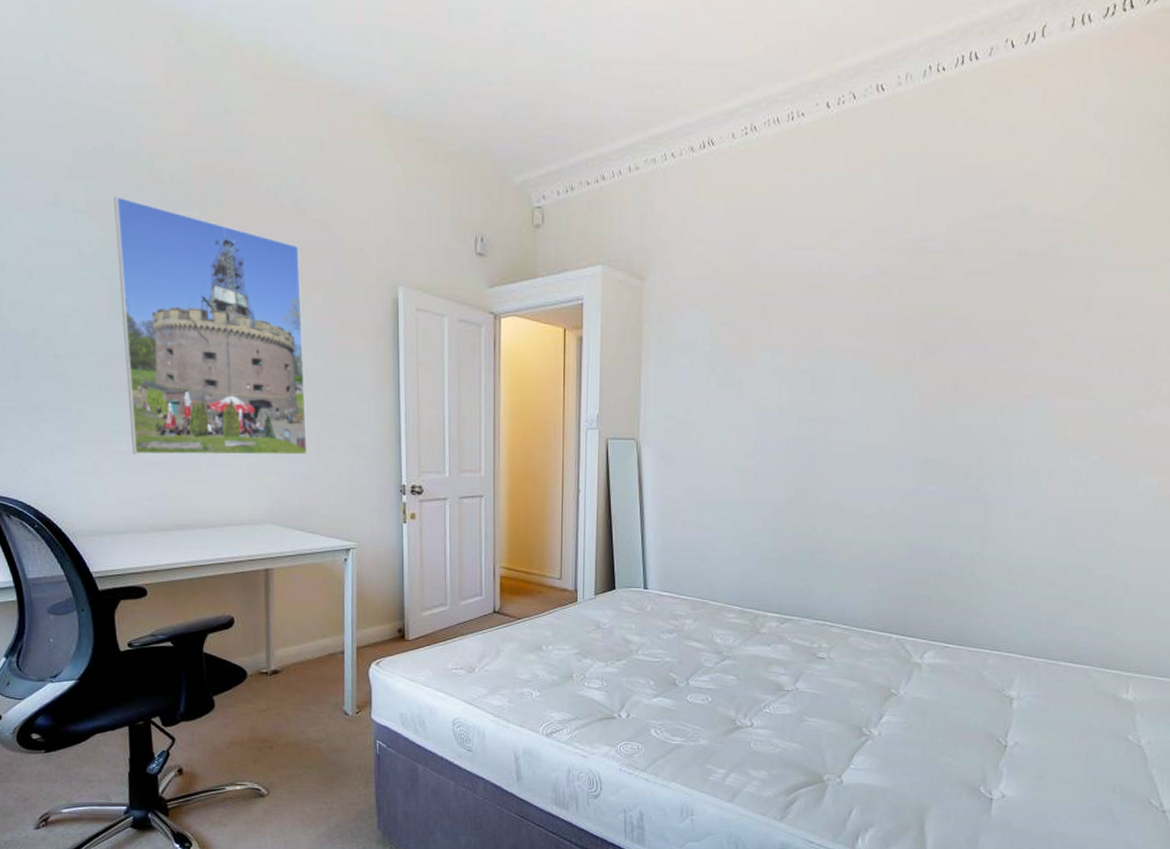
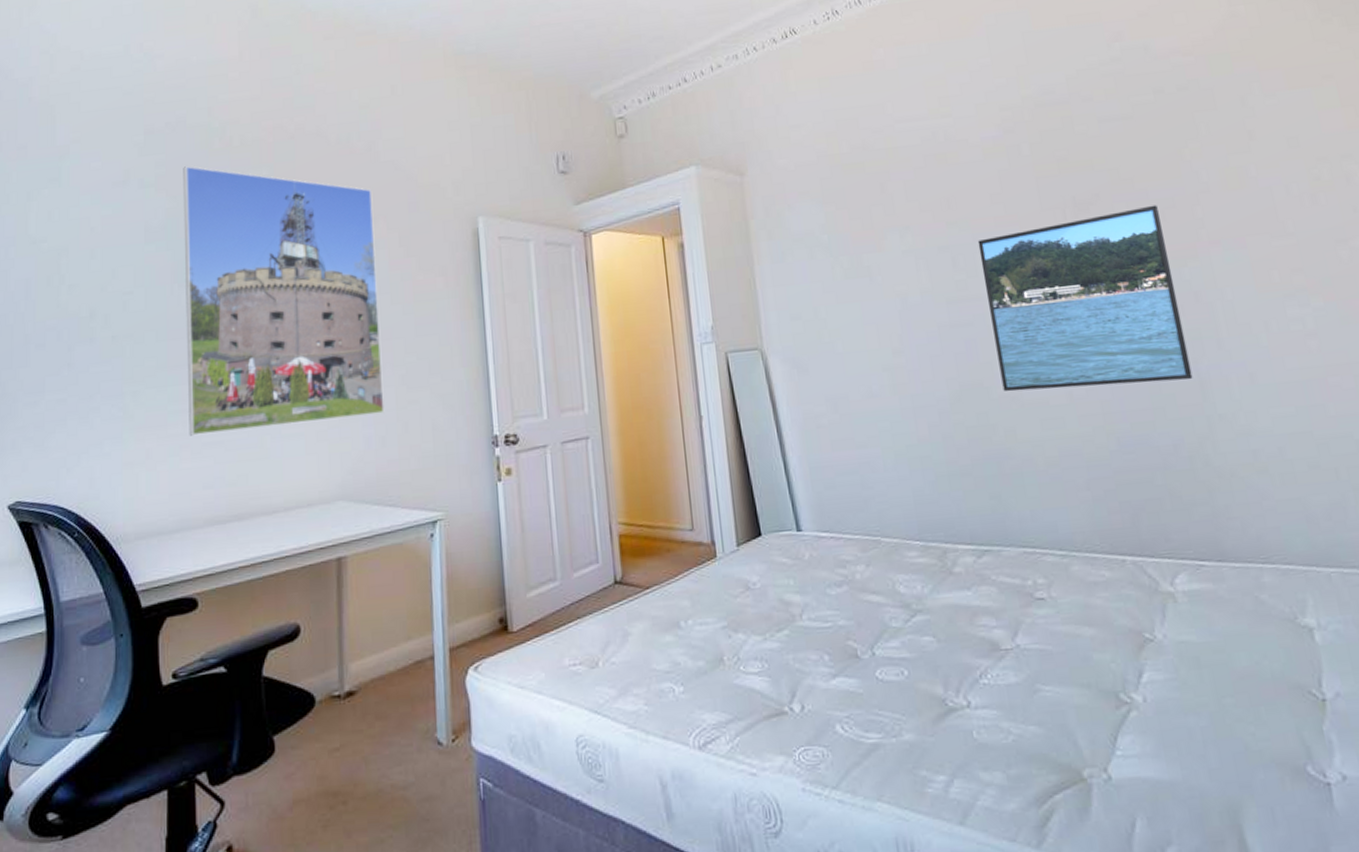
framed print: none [829,357,993,508] -> present [977,205,1193,392]

